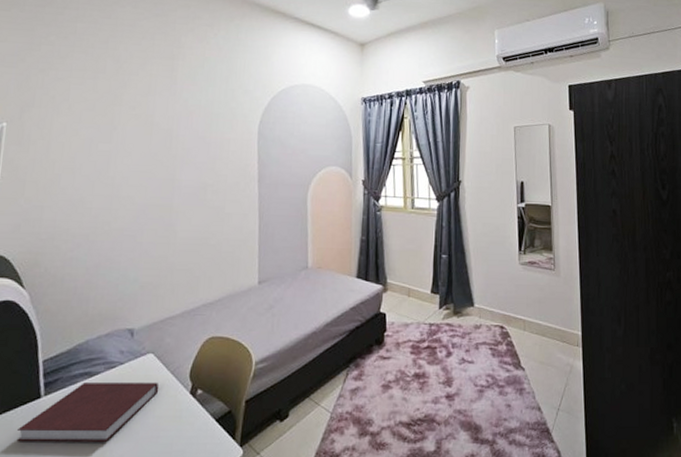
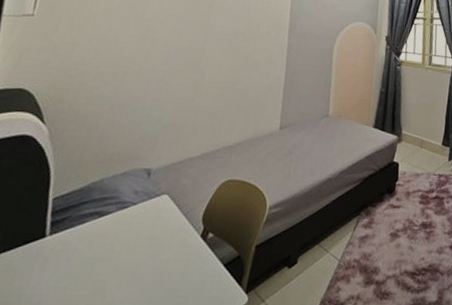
notebook: present [16,382,159,442] -> none [12,223,170,286]

